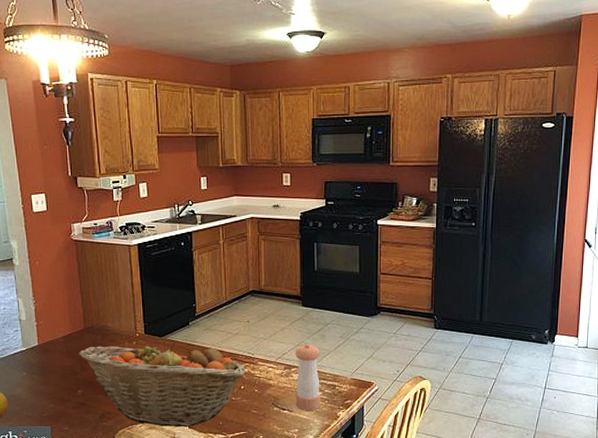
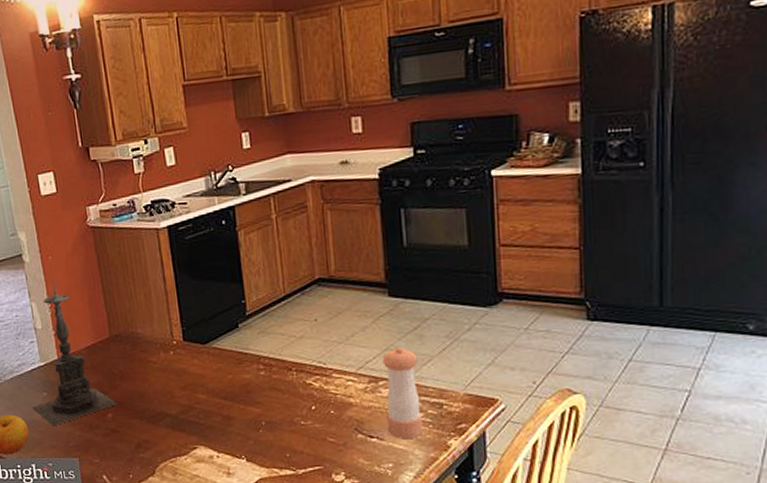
candle holder: none [13,279,87,400] -> present [33,278,118,426]
fruit basket: present [79,340,246,427] -> none [105,348,317,459]

